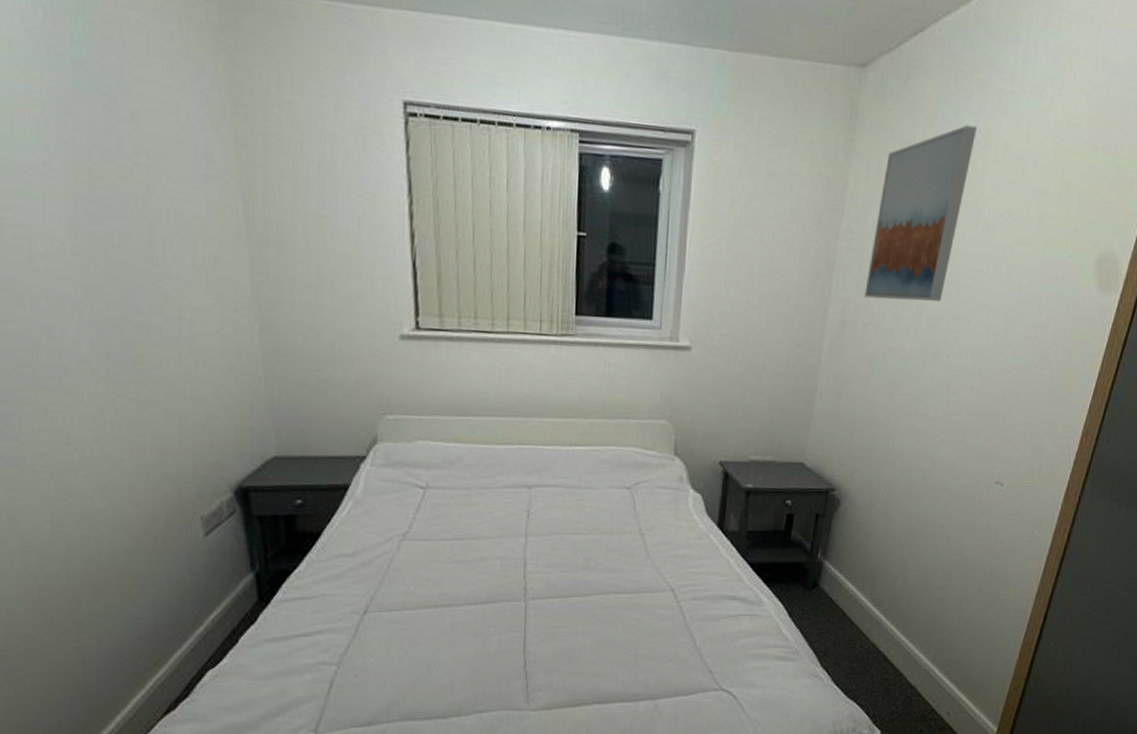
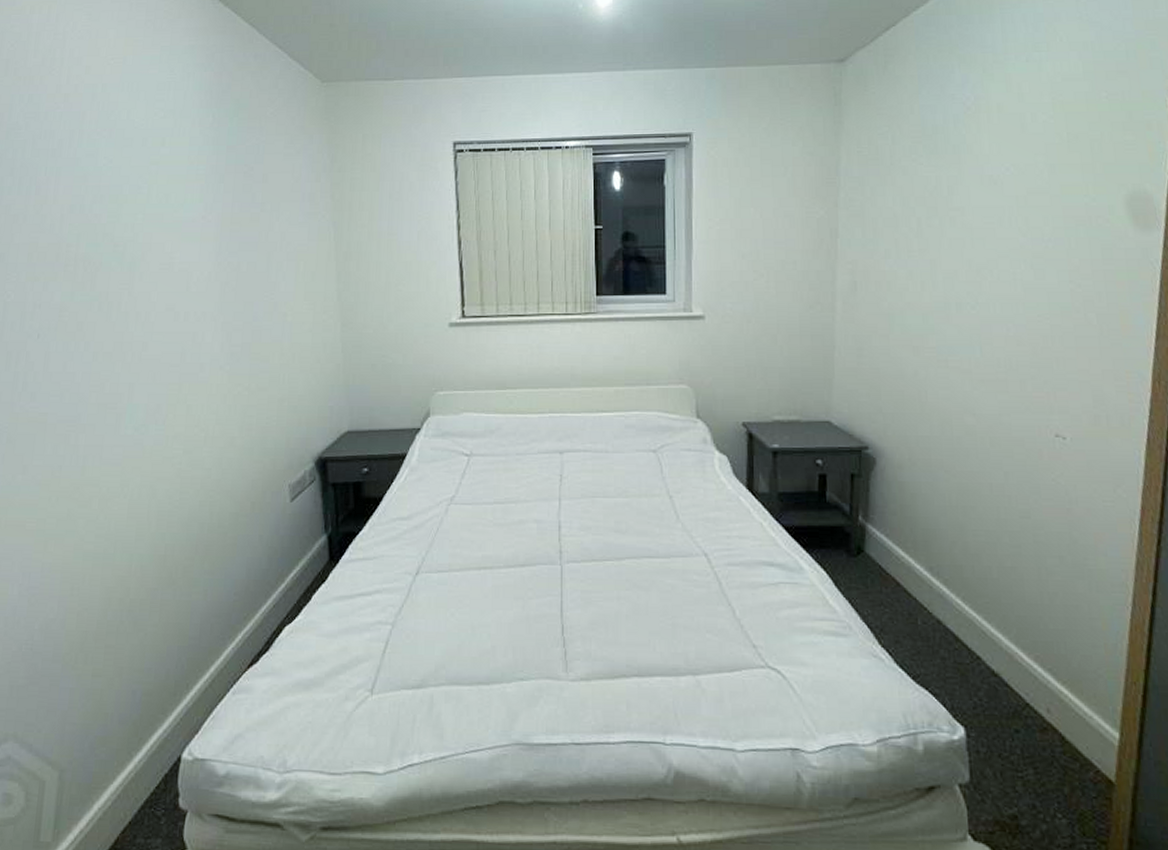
wall art: present [864,125,978,302] -> none [872,95,966,258]

